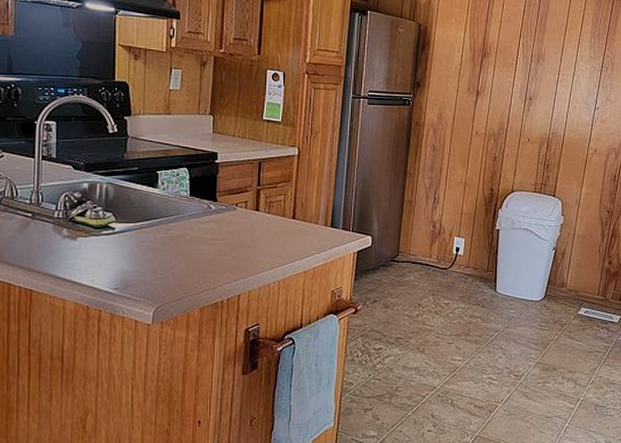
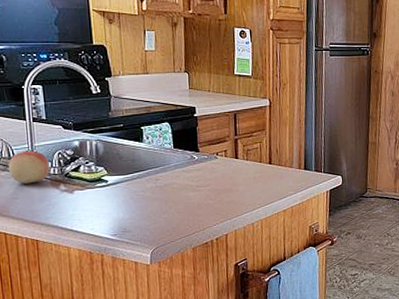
fruit: none [9,191,54,227] -> present [8,150,50,184]

